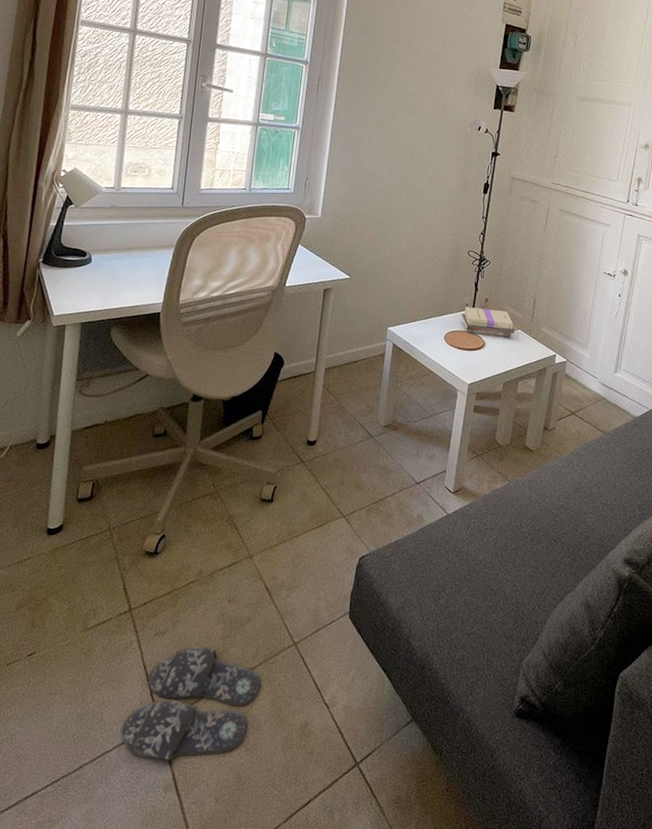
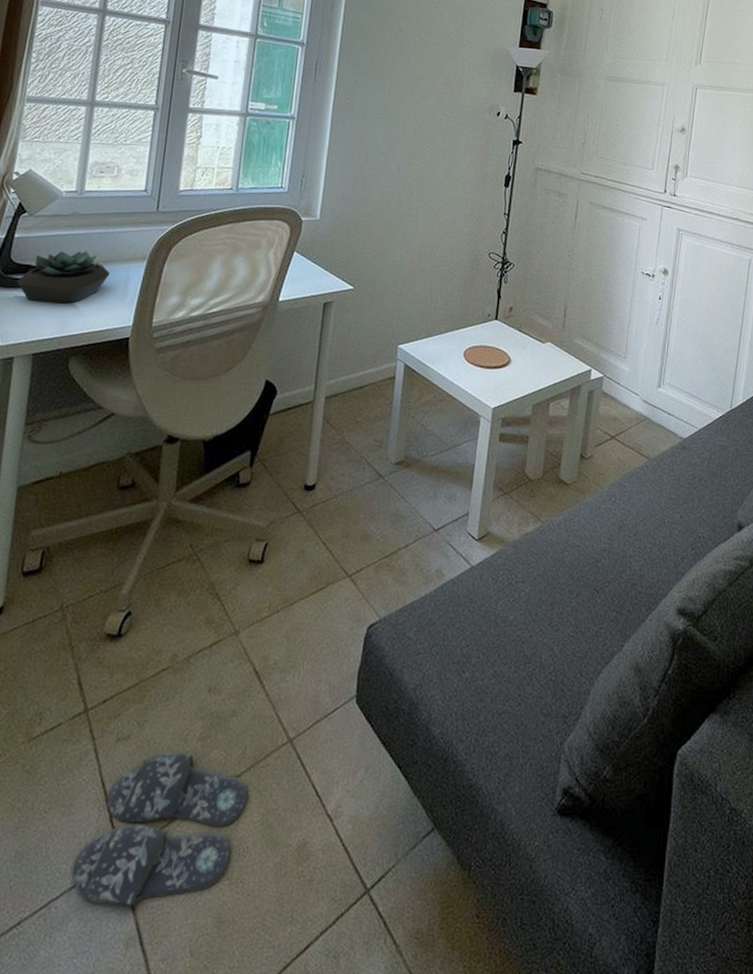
succulent plant: none [66,238,143,283] -> present [17,251,110,304]
books: present [461,307,515,338] -> none [482,317,544,352]

